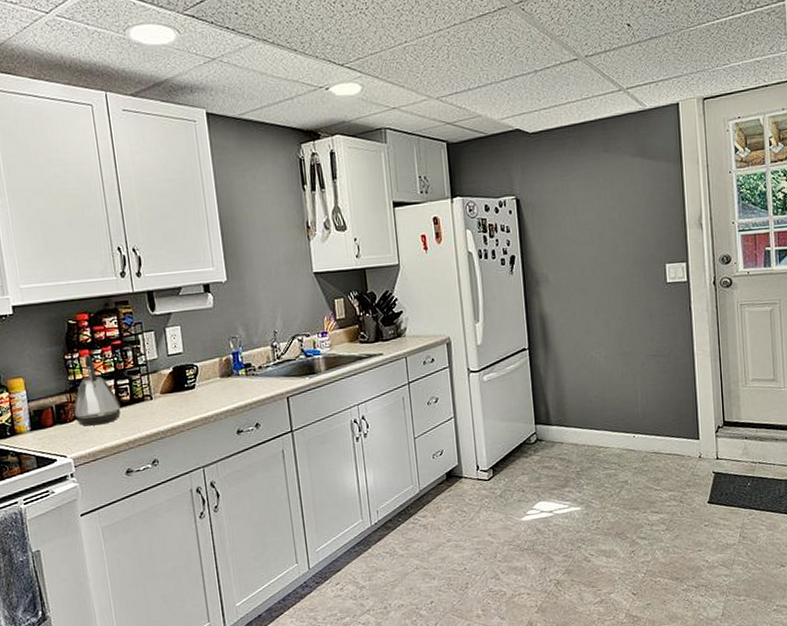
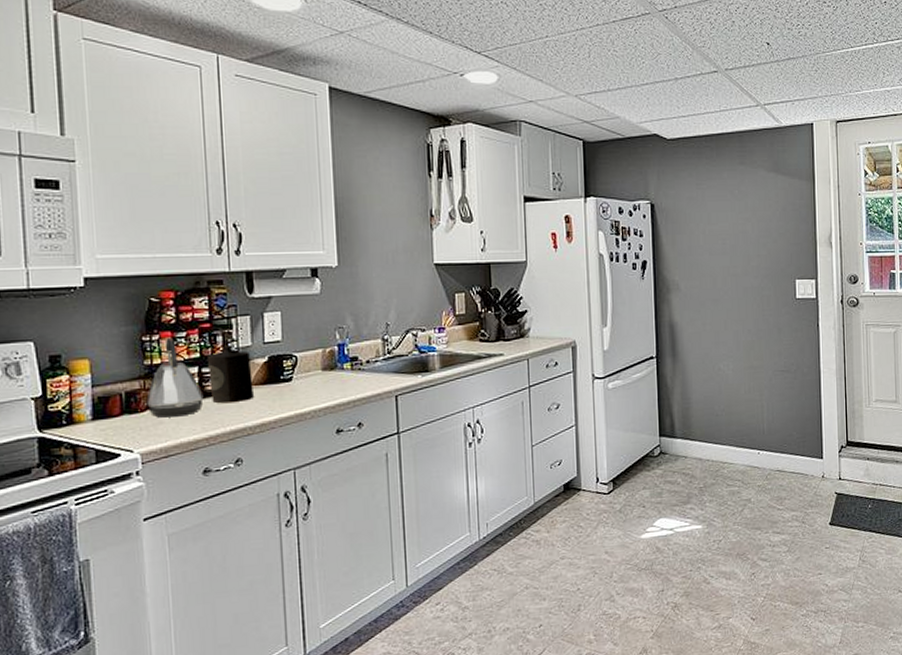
canister: none [121,359,163,412] -> present [208,345,254,404]

